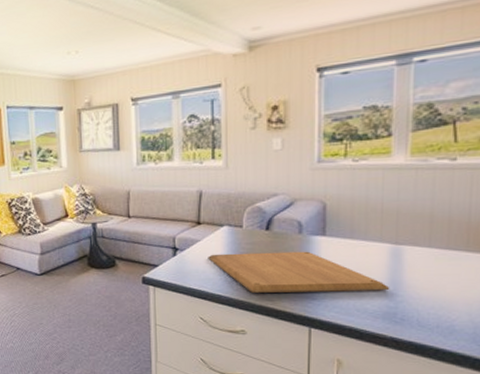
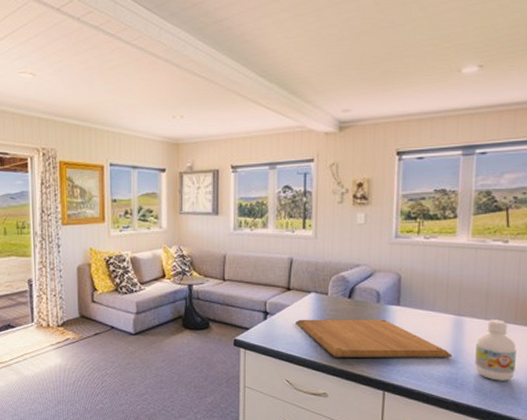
bottle: none [417,247,469,315] -> present [475,319,517,381]

